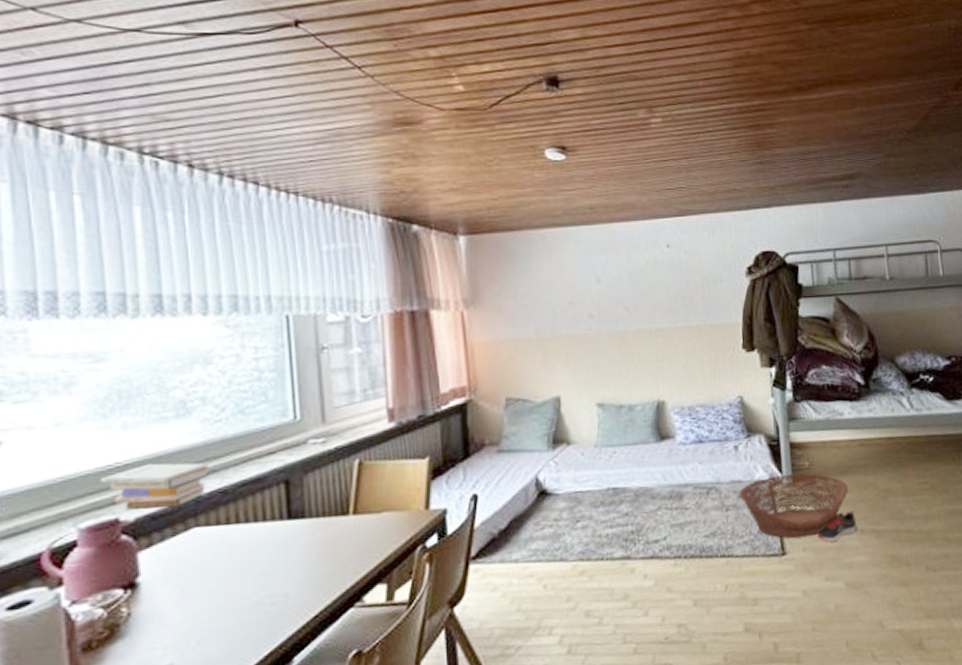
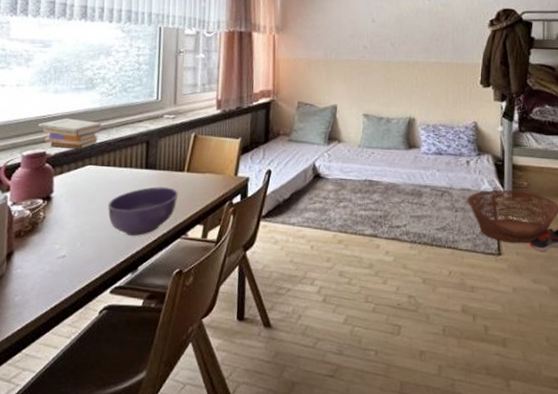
bowl: none [233,539,344,617] -> present [107,186,179,236]

